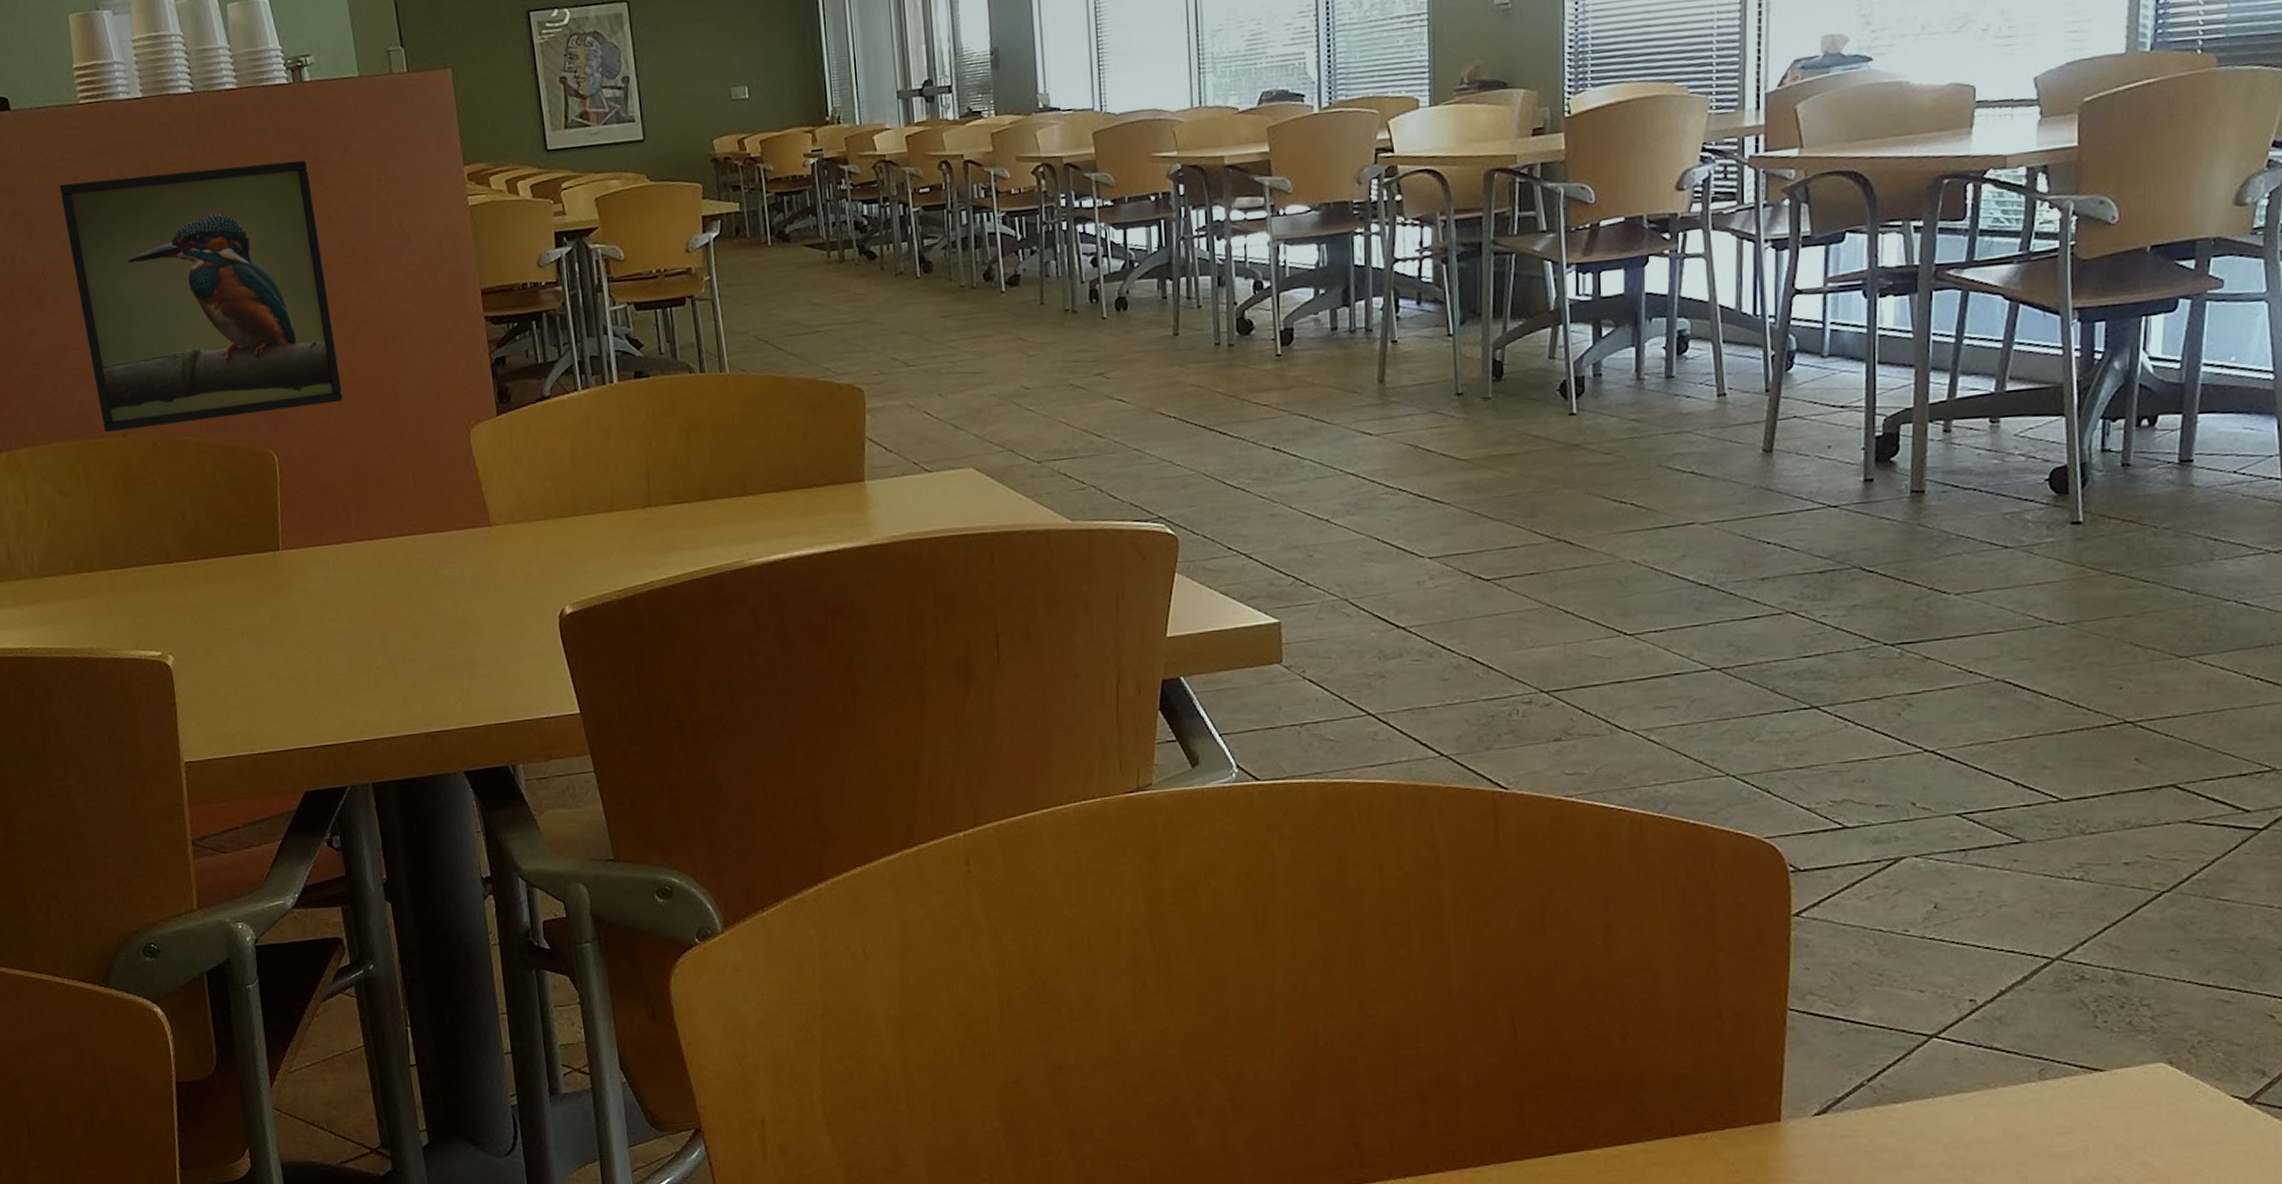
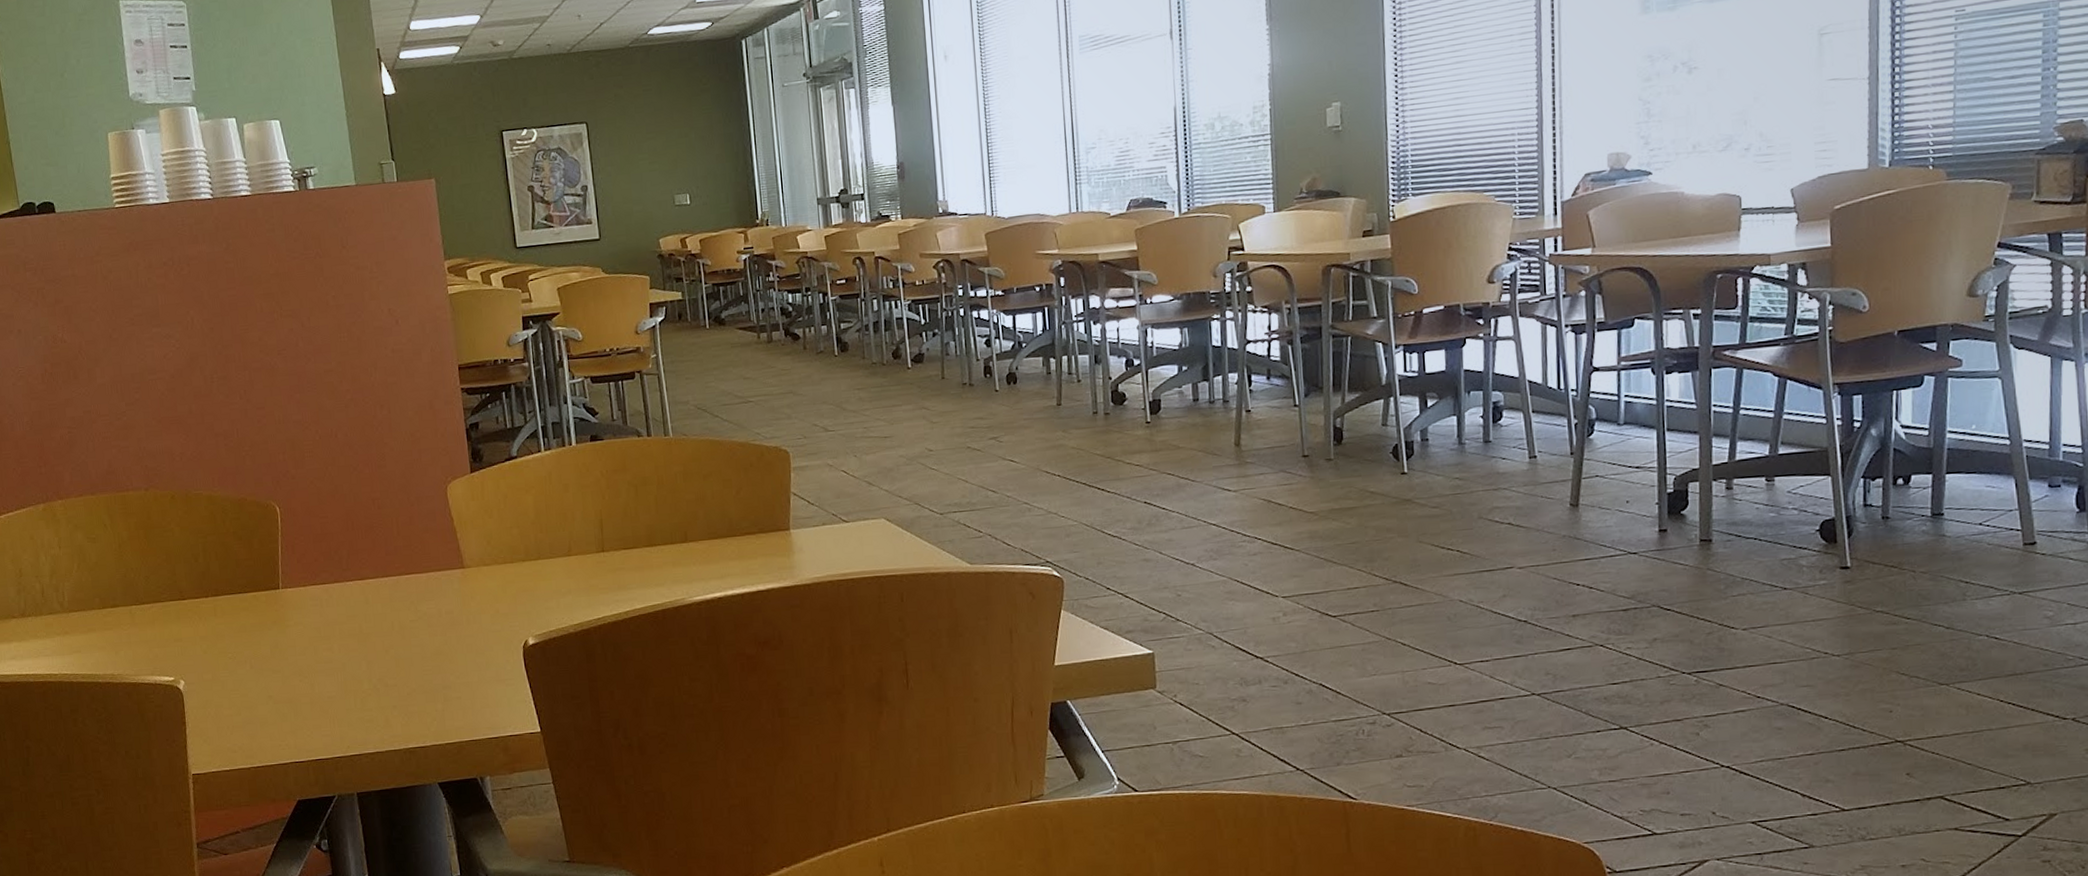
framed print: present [59,160,343,433] -> none [95,255,337,487]

